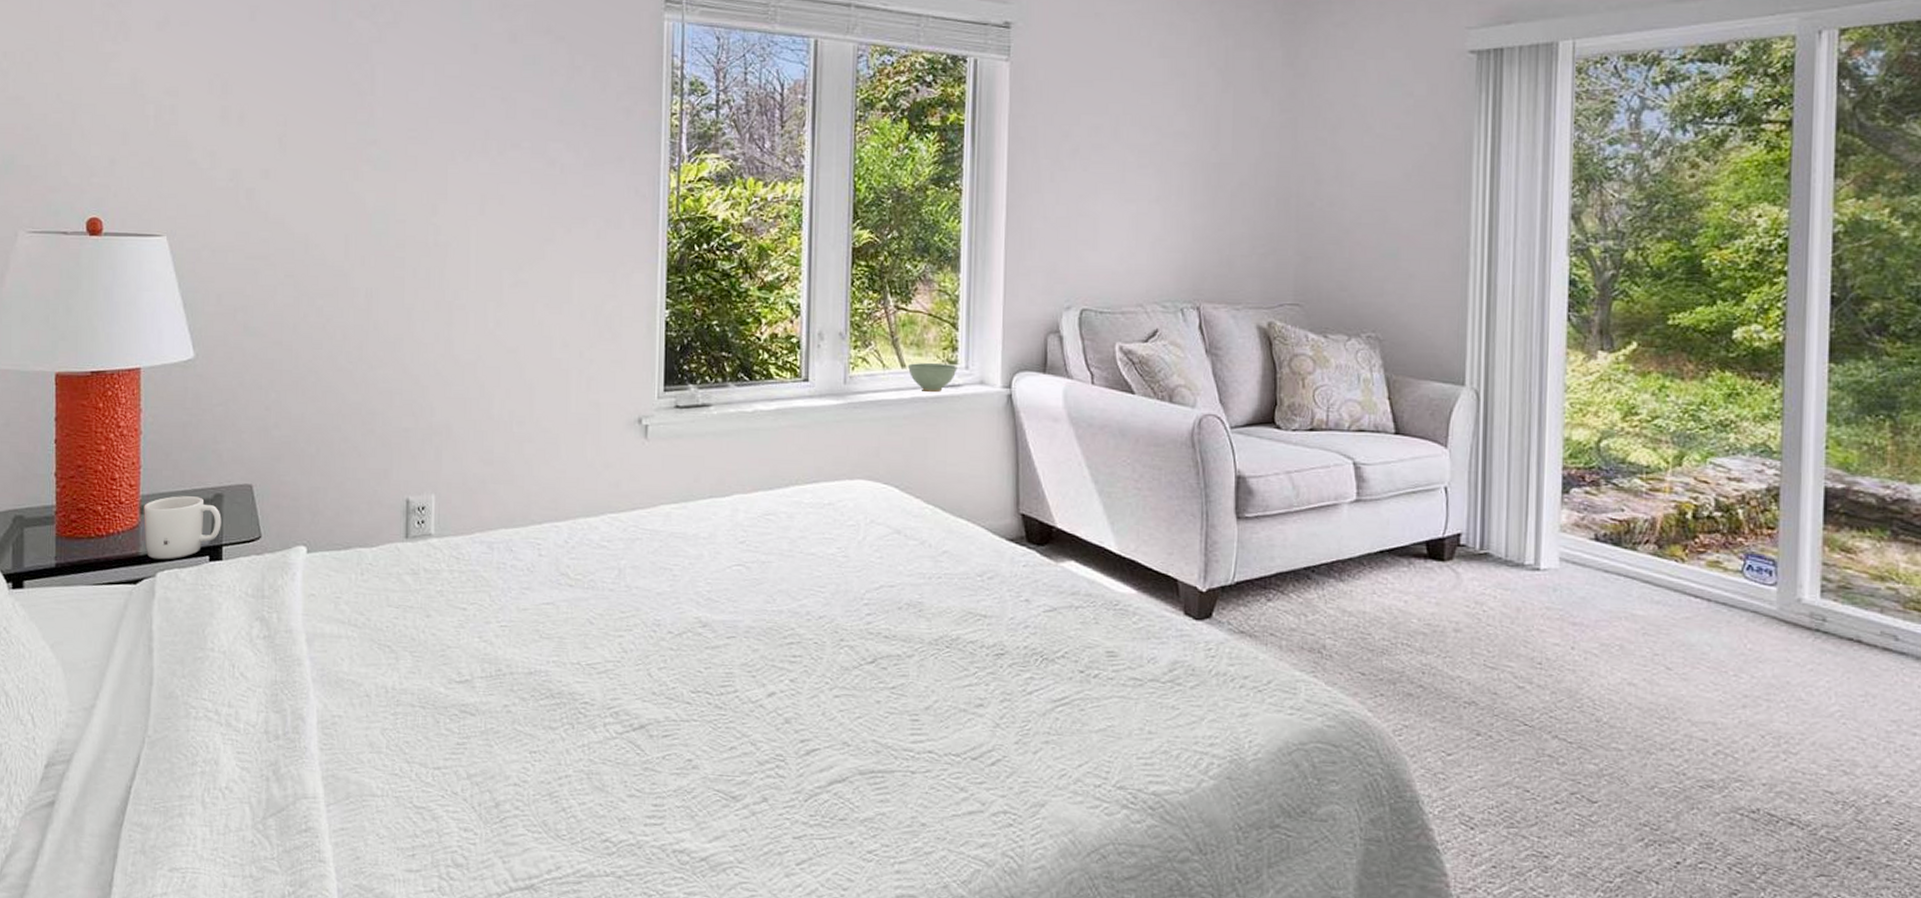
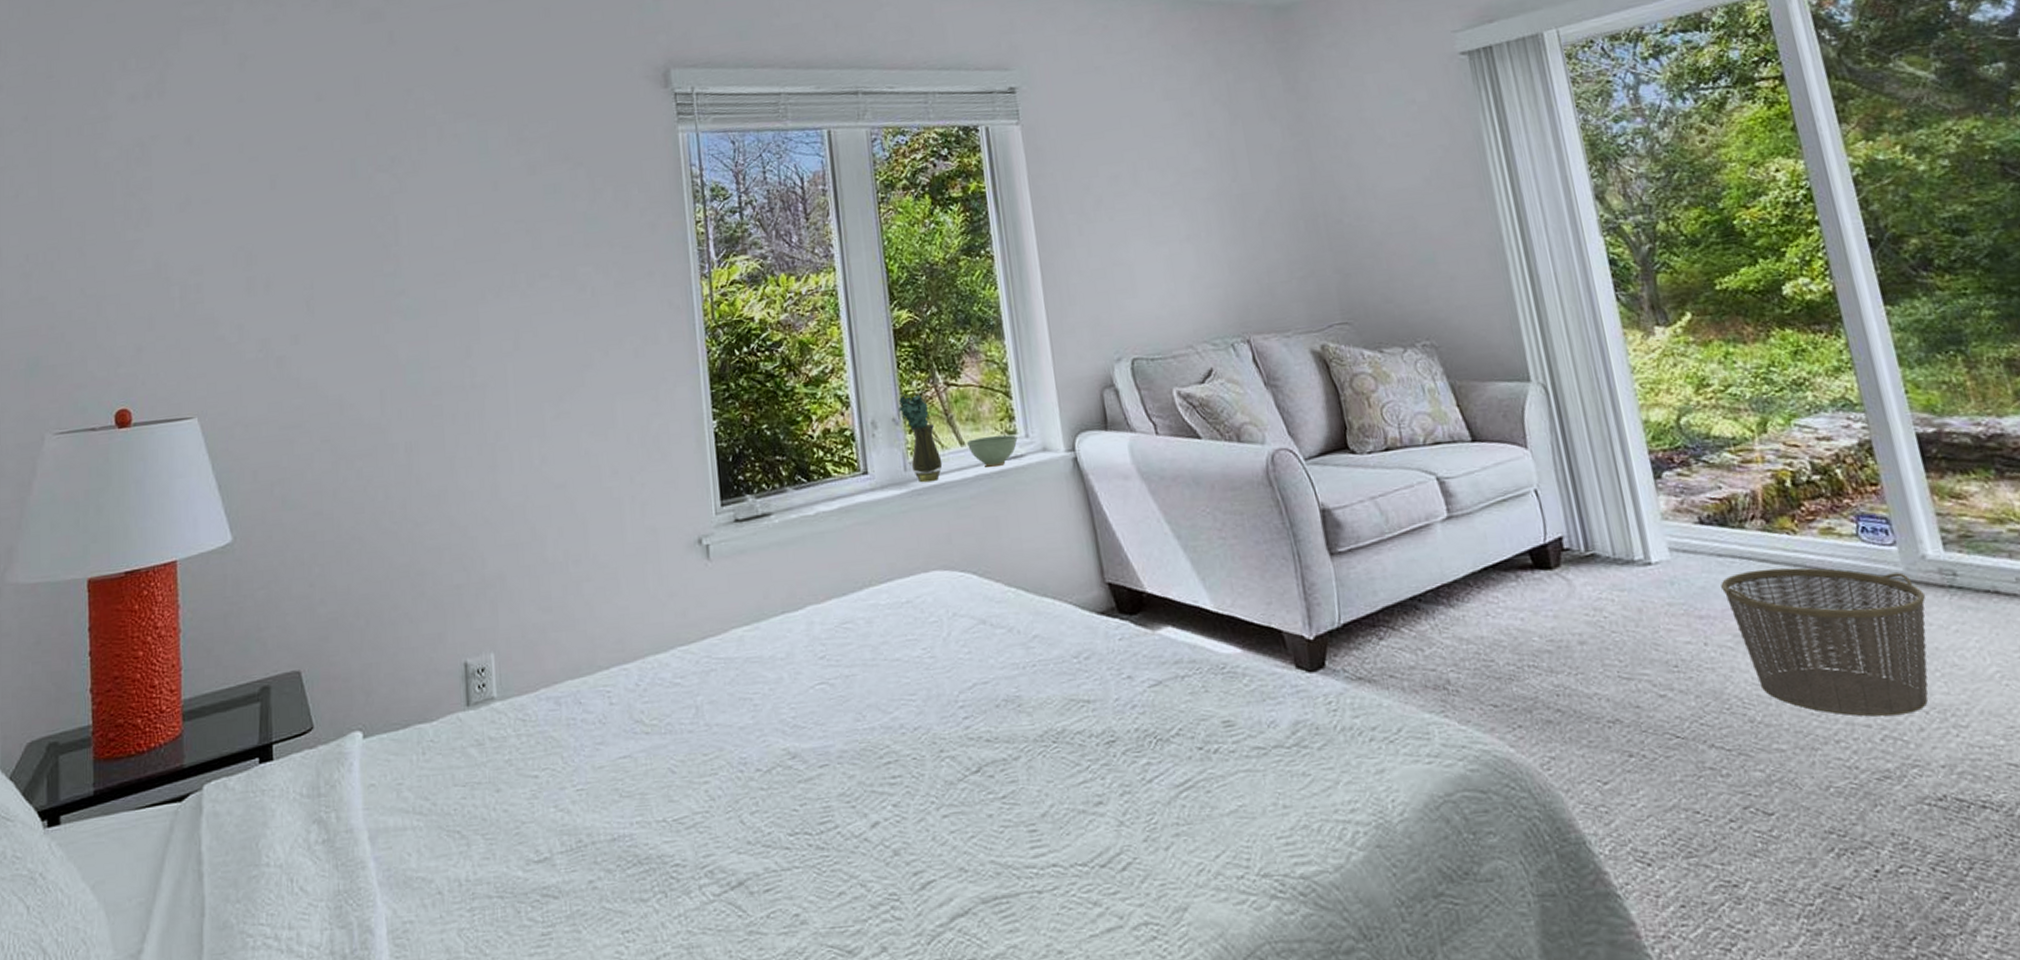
mug: present [143,496,222,560] -> none [186,692,270,770]
vase: none [847,308,882,398] -> present [898,391,943,483]
basket: none [1601,589,1792,735] -> present [1721,567,1929,717]

